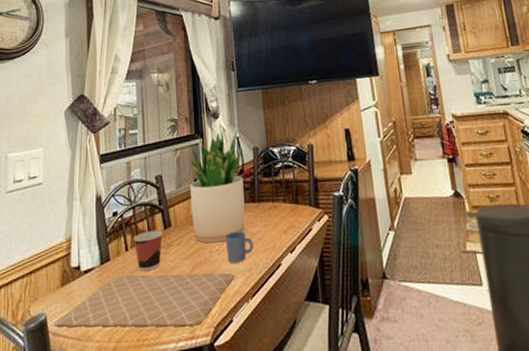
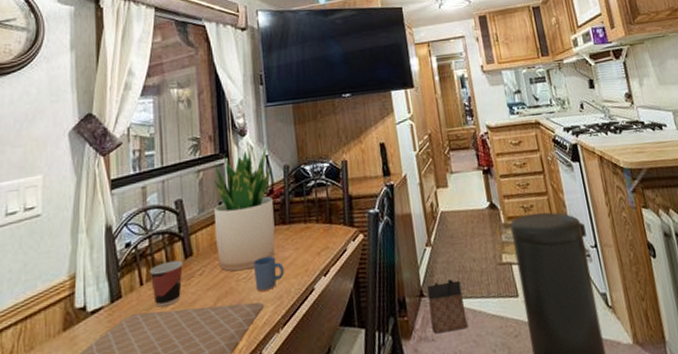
bag: none [390,264,430,316] -> present [427,279,468,334]

